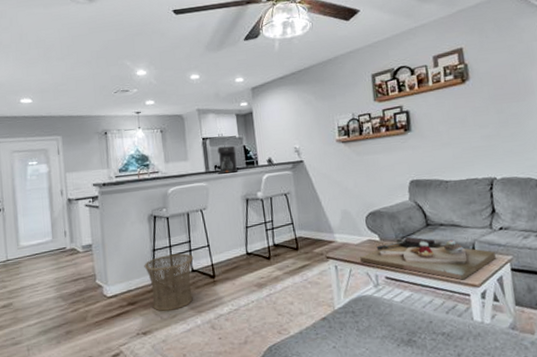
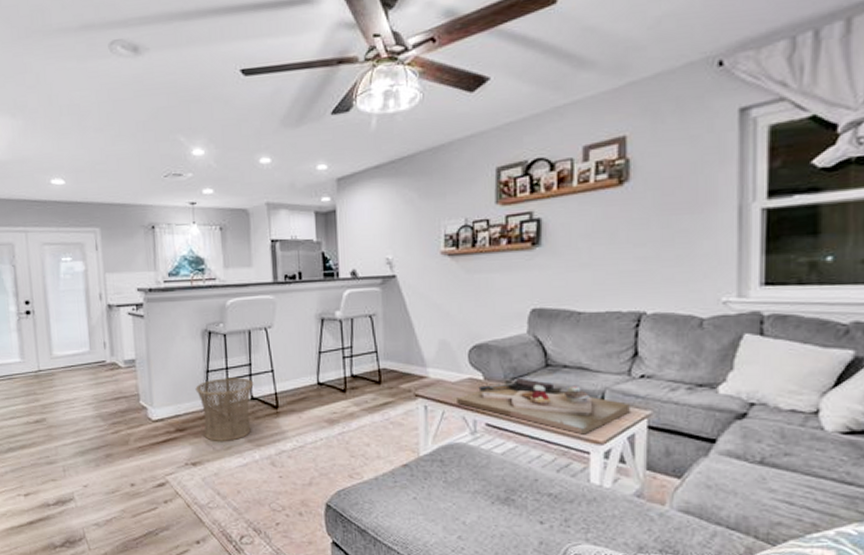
coffee maker: present [217,145,237,174] -> none [288,251,313,287]

